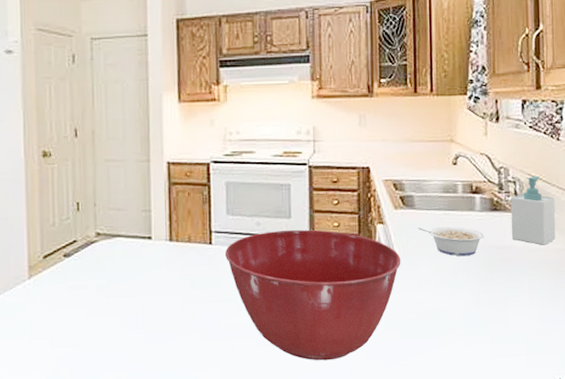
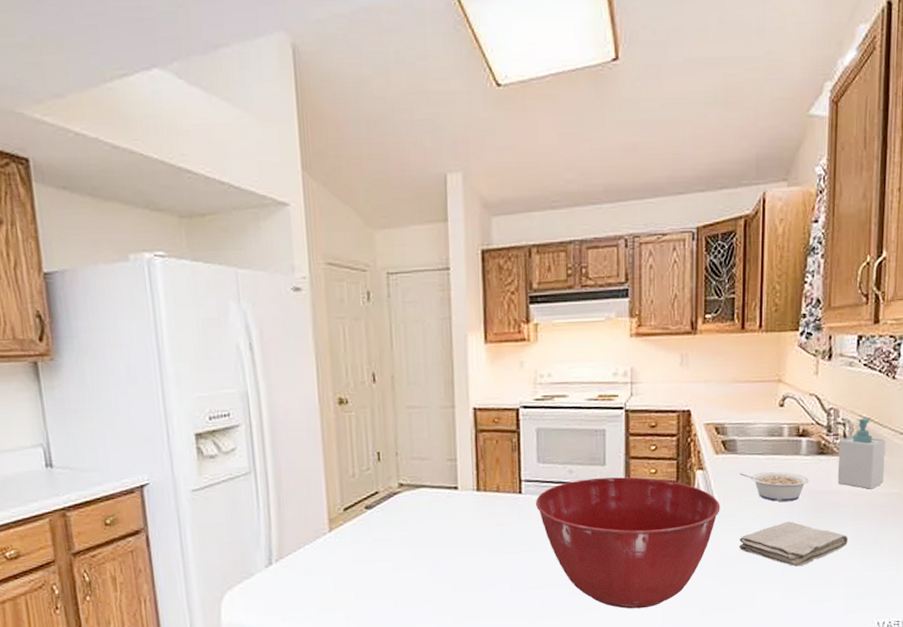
washcloth: none [420,275,526,321] -> present [738,521,849,567]

